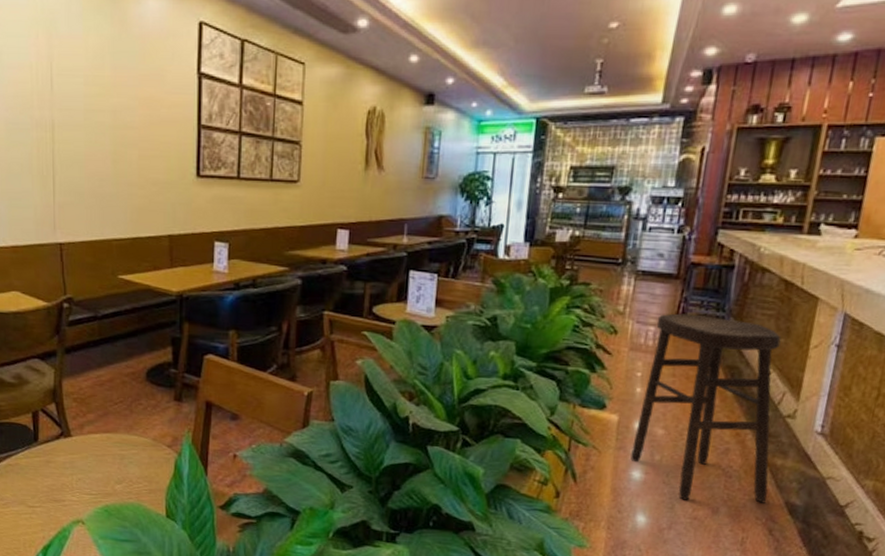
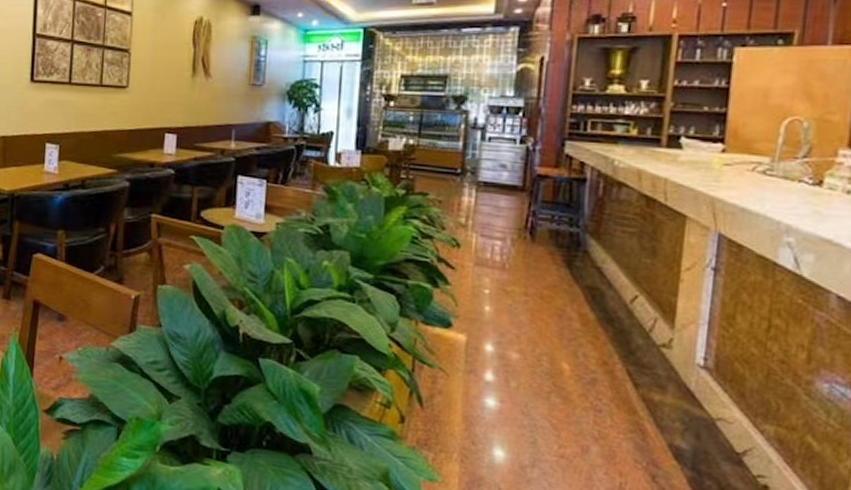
stool: present [630,313,781,503] -> none [483,227,647,444]

